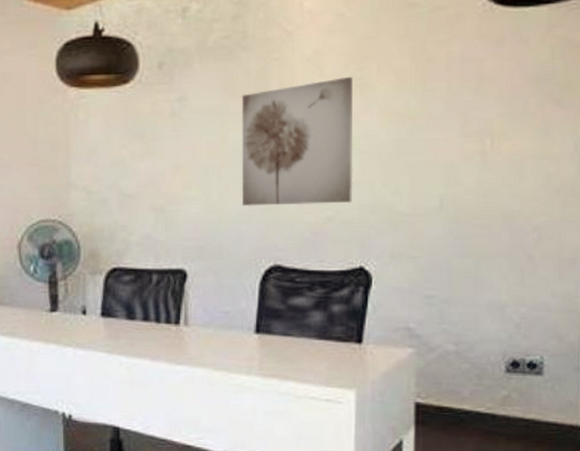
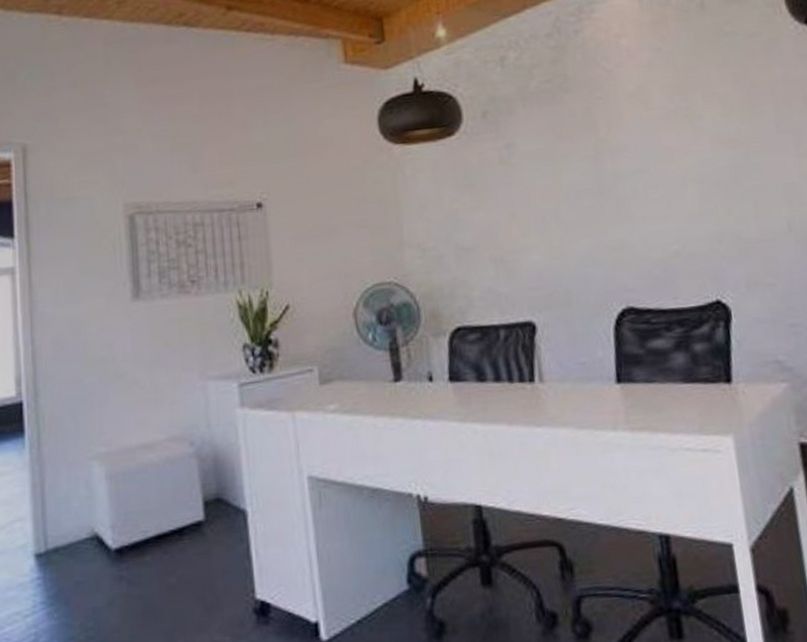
wall art: present [241,76,354,207] -> none [570,108,698,249]

